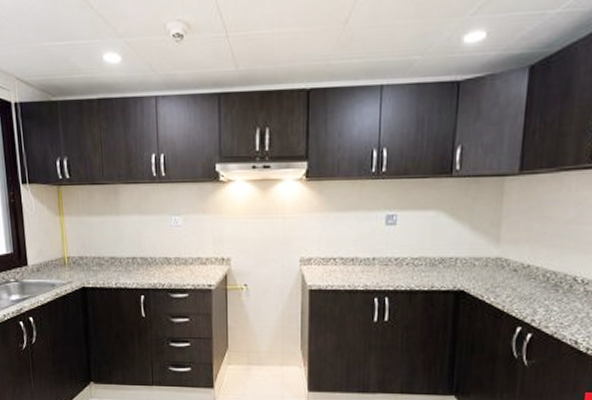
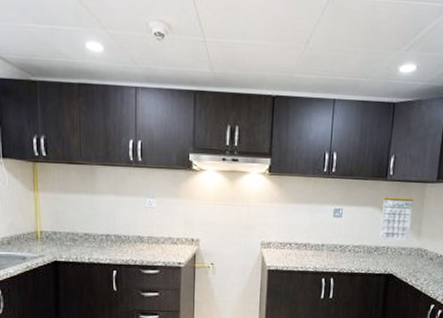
calendar: none [445,195,488,250] -> present [379,196,413,241]

